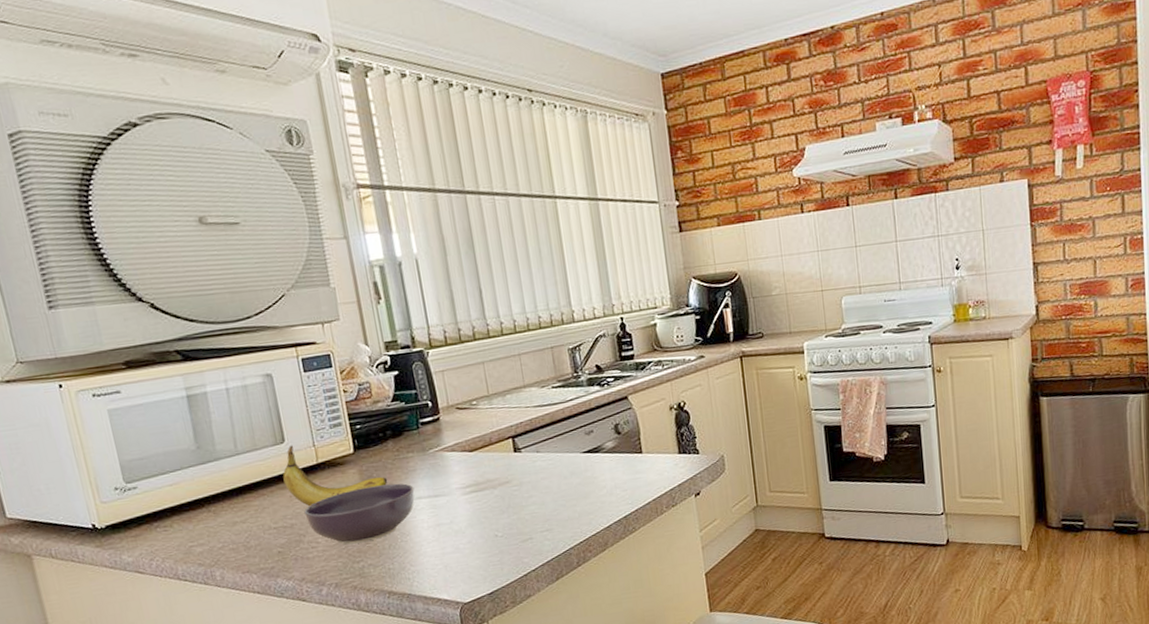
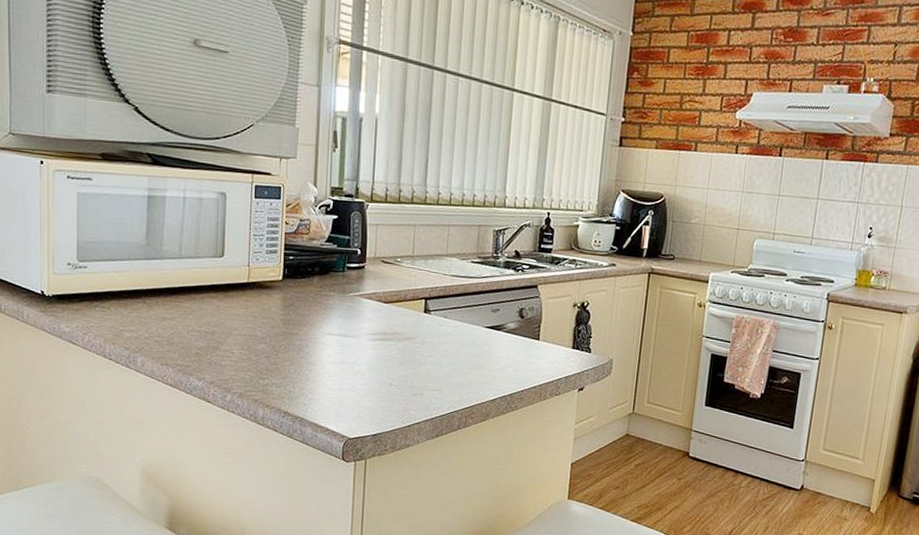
fruit: present [282,445,388,507] -> none [215,260,306,319]
bowl: present [304,483,415,545] -> none [227,313,328,363]

